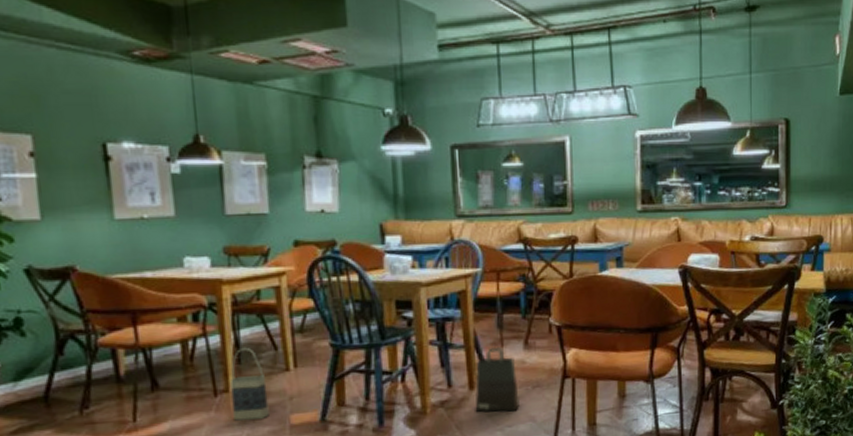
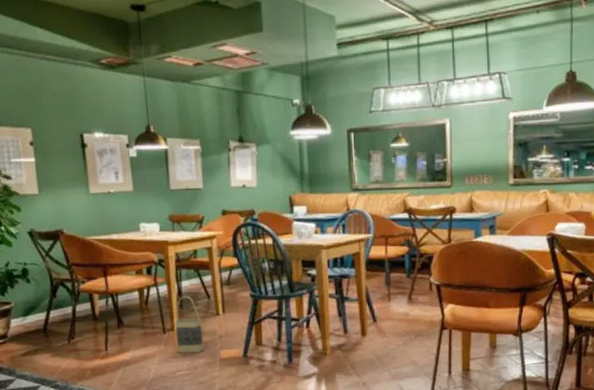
shopping bag: present [475,346,519,413] -> none [366,300,404,357]

